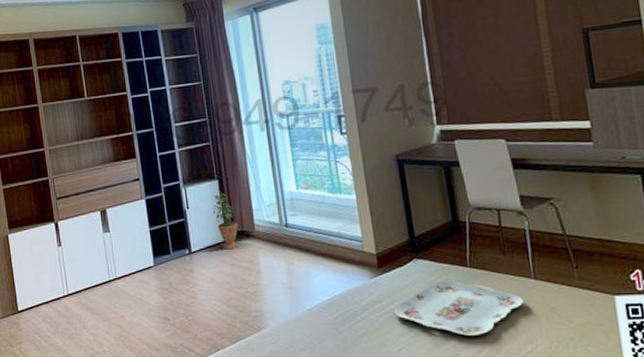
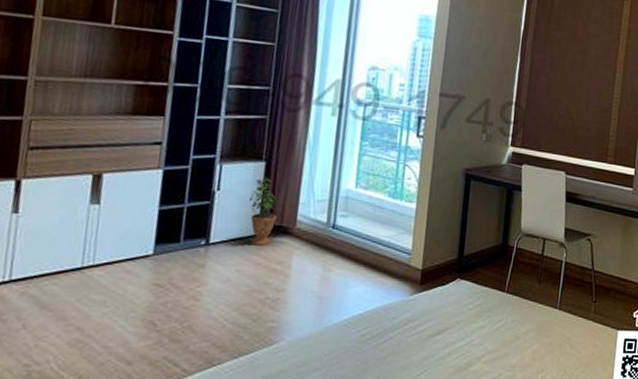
serving tray: present [393,281,524,336] -> none [424,304,546,362]

